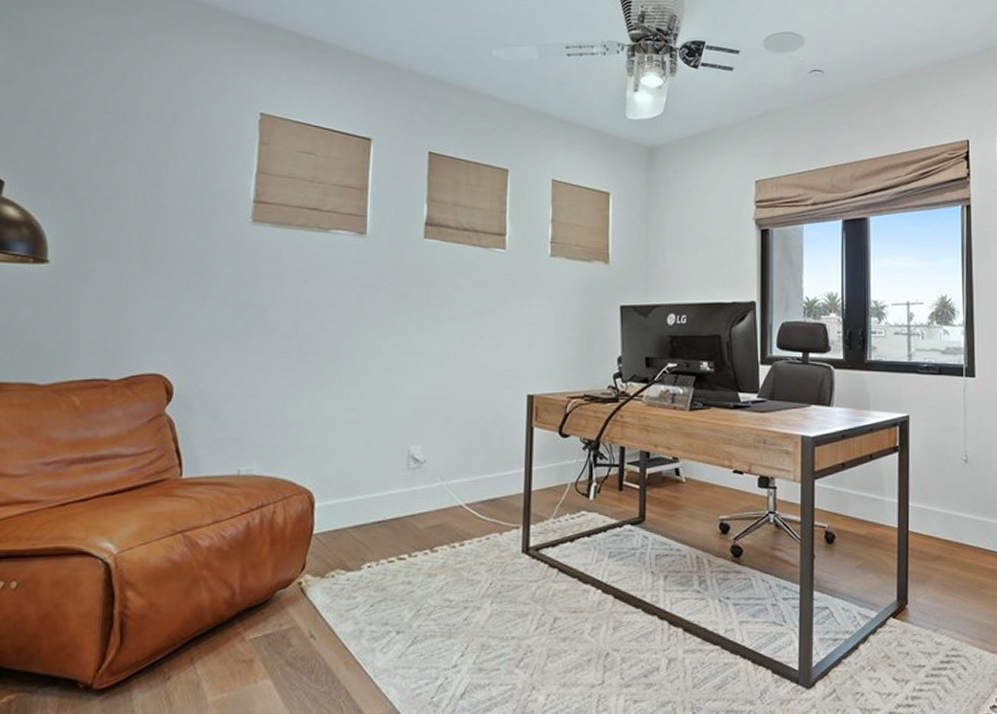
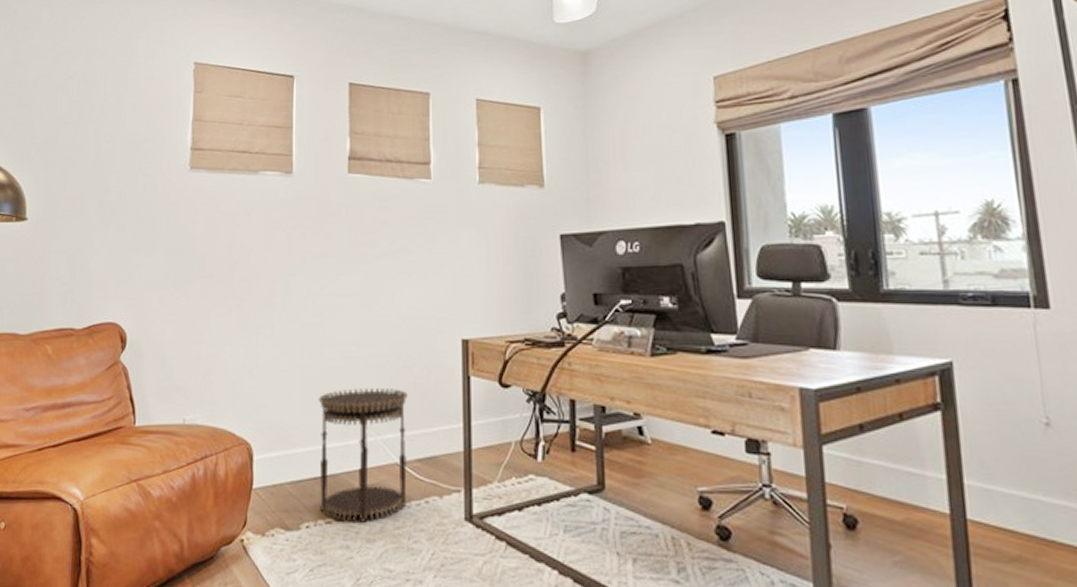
side table: none [383,439,474,561] -> present [318,388,408,524]

